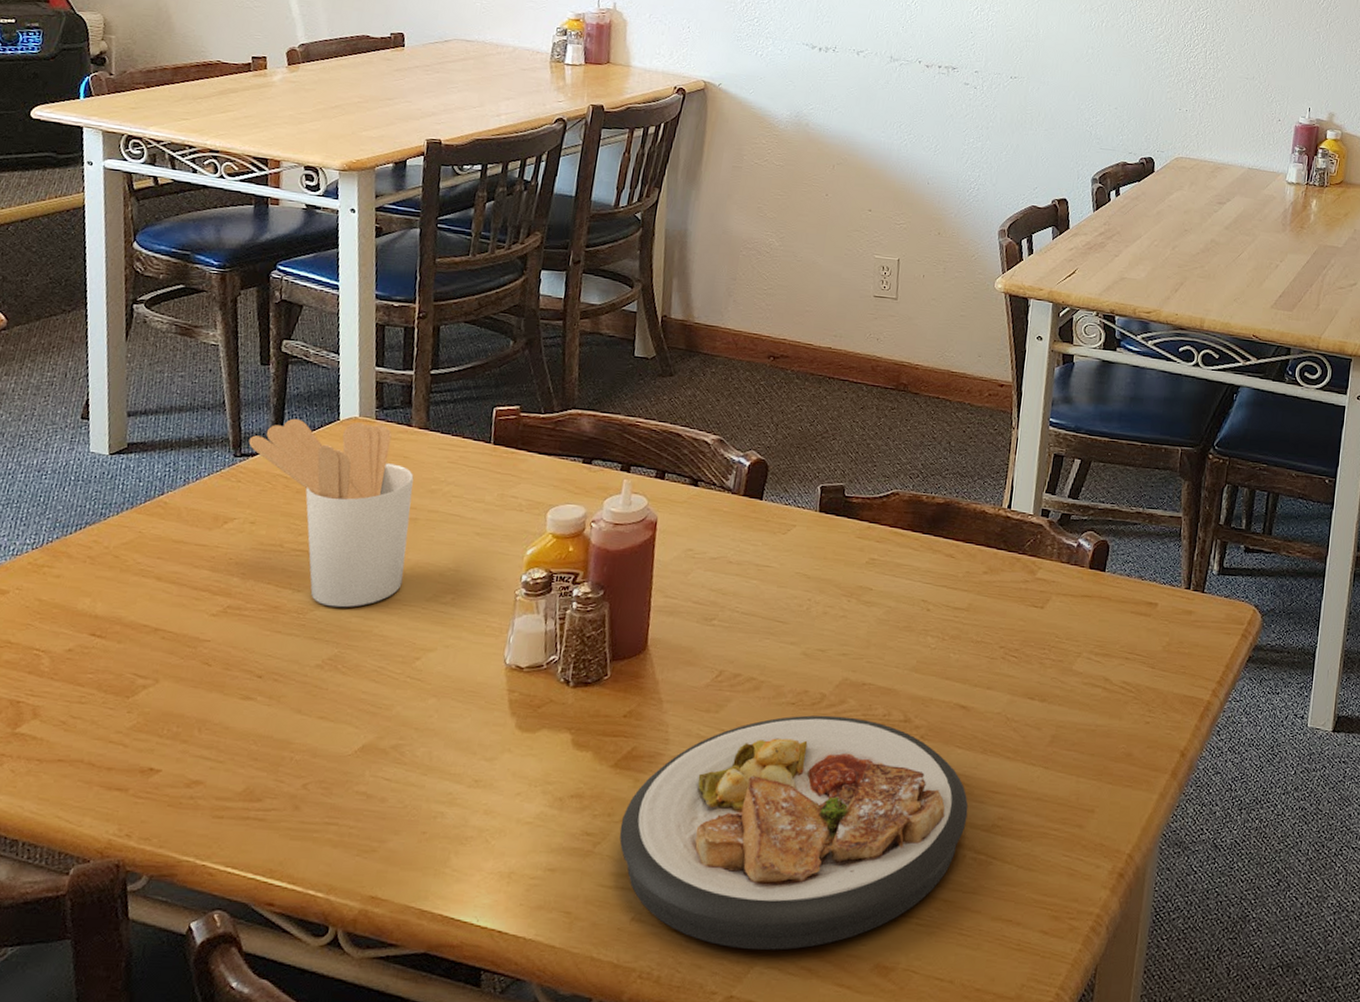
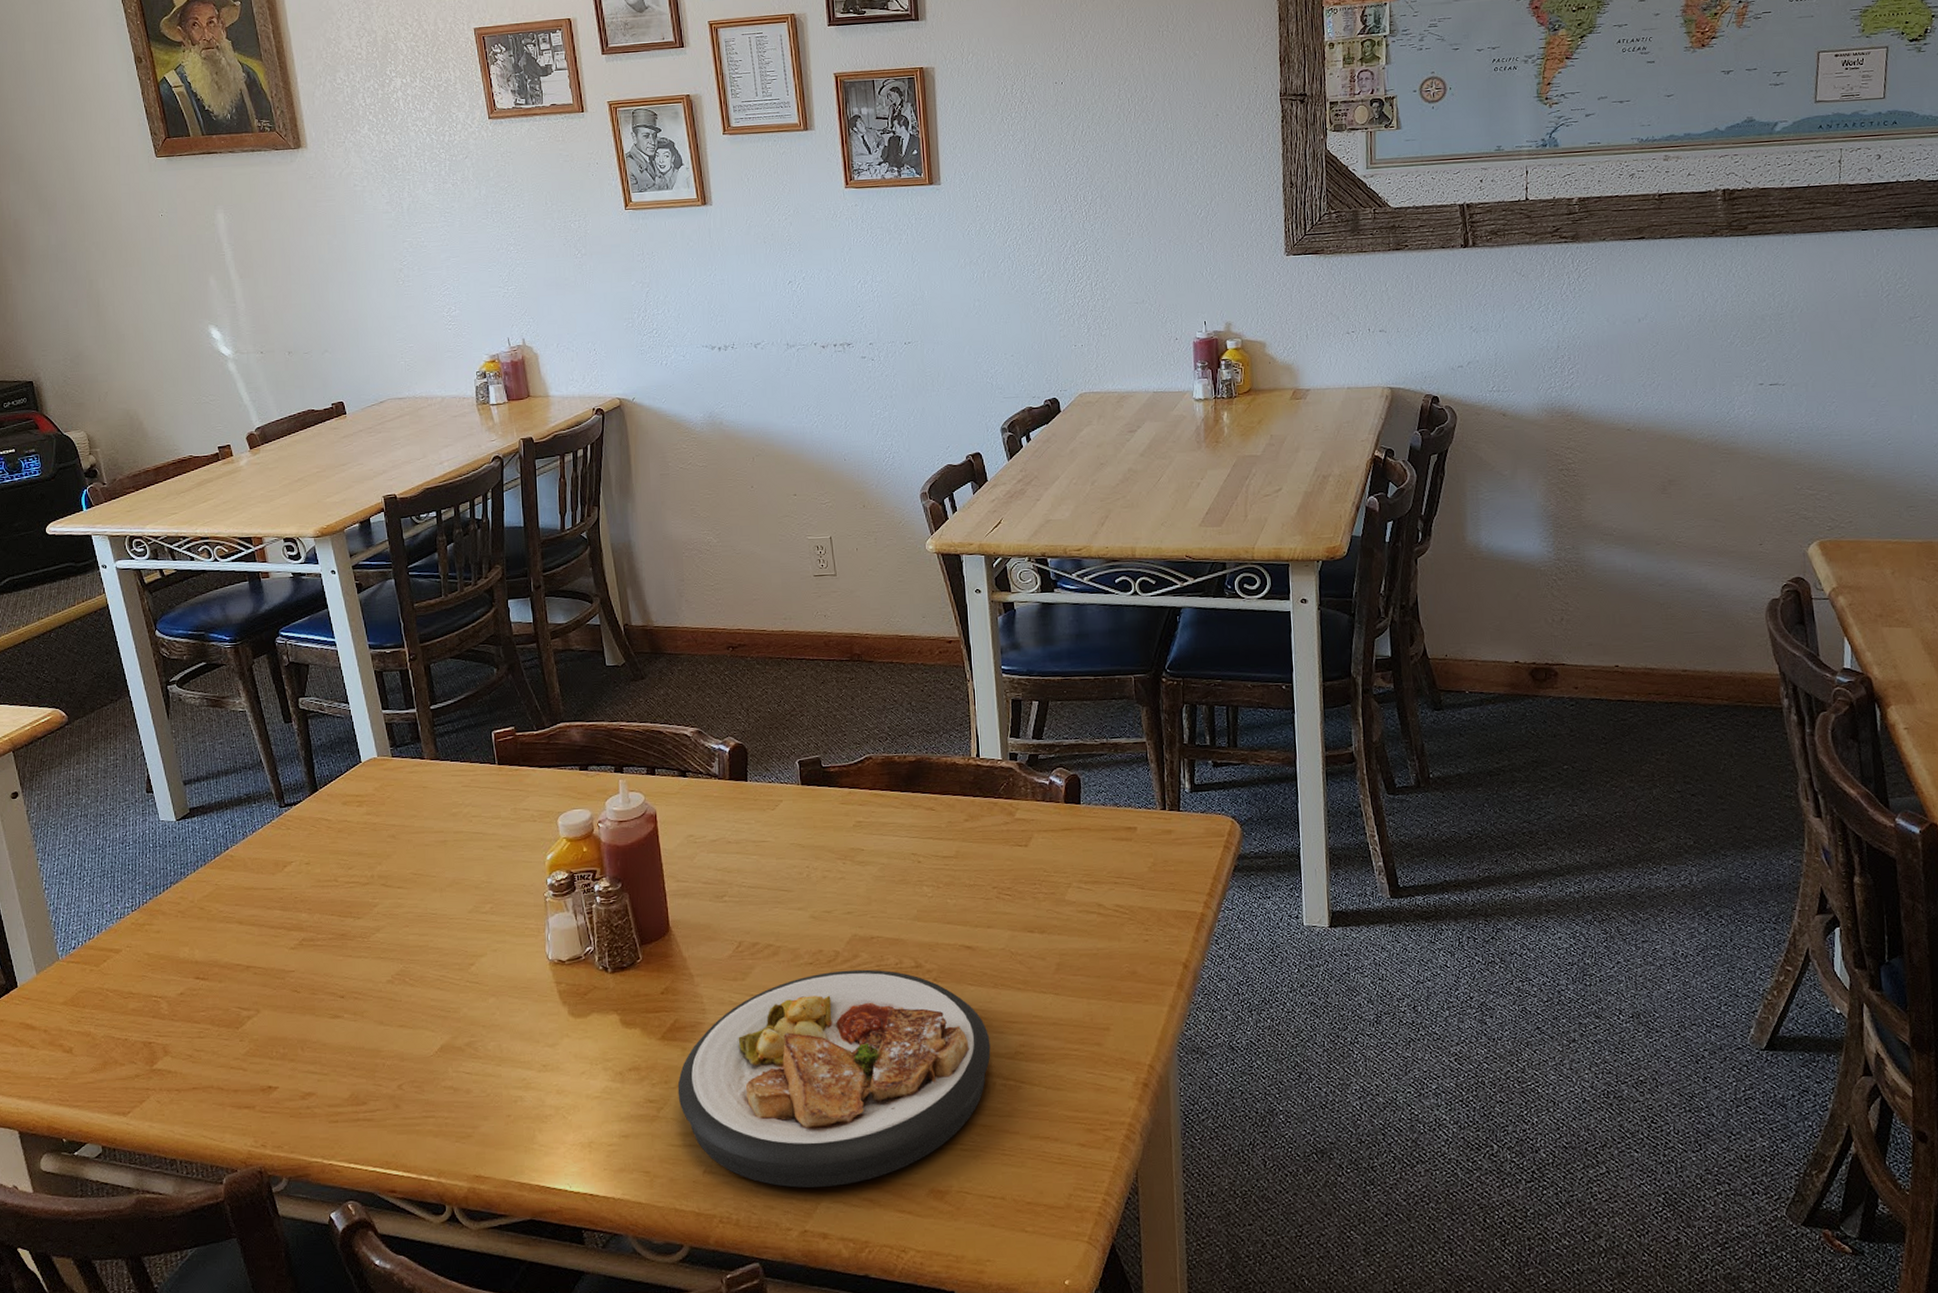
utensil holder: present [248,418,414,608] -> none [289,761,445,929]

